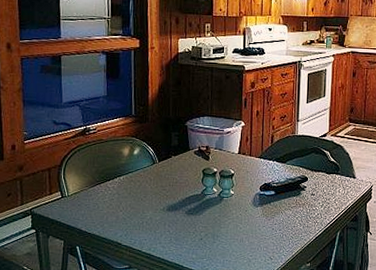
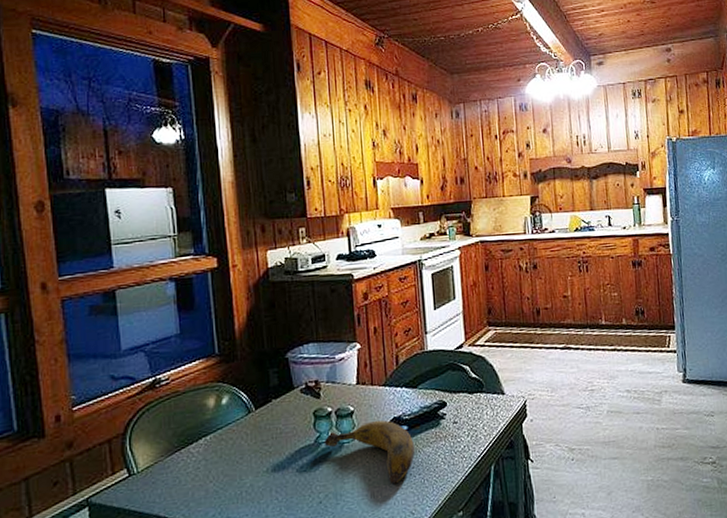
banana: none [208,183,278,235] -> present [324,420,415,484]

